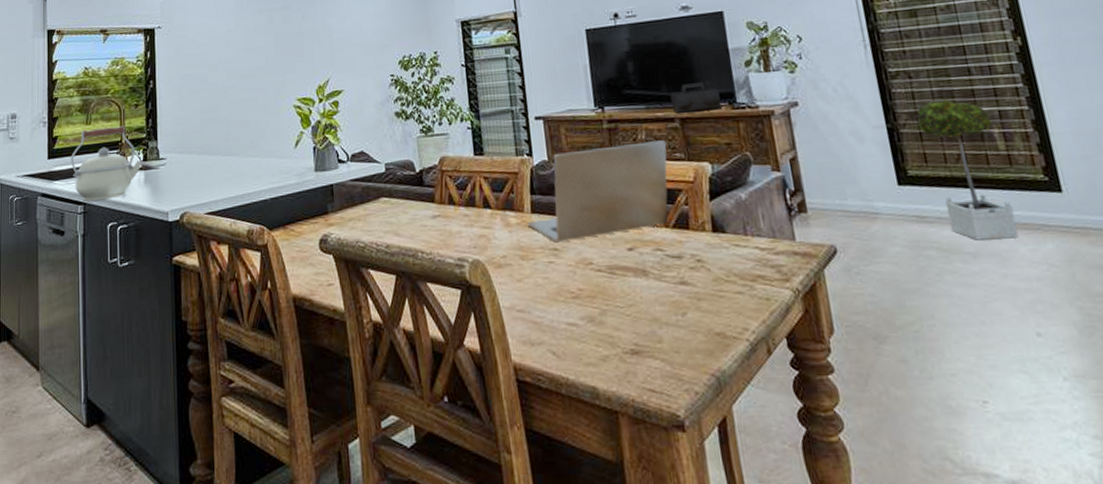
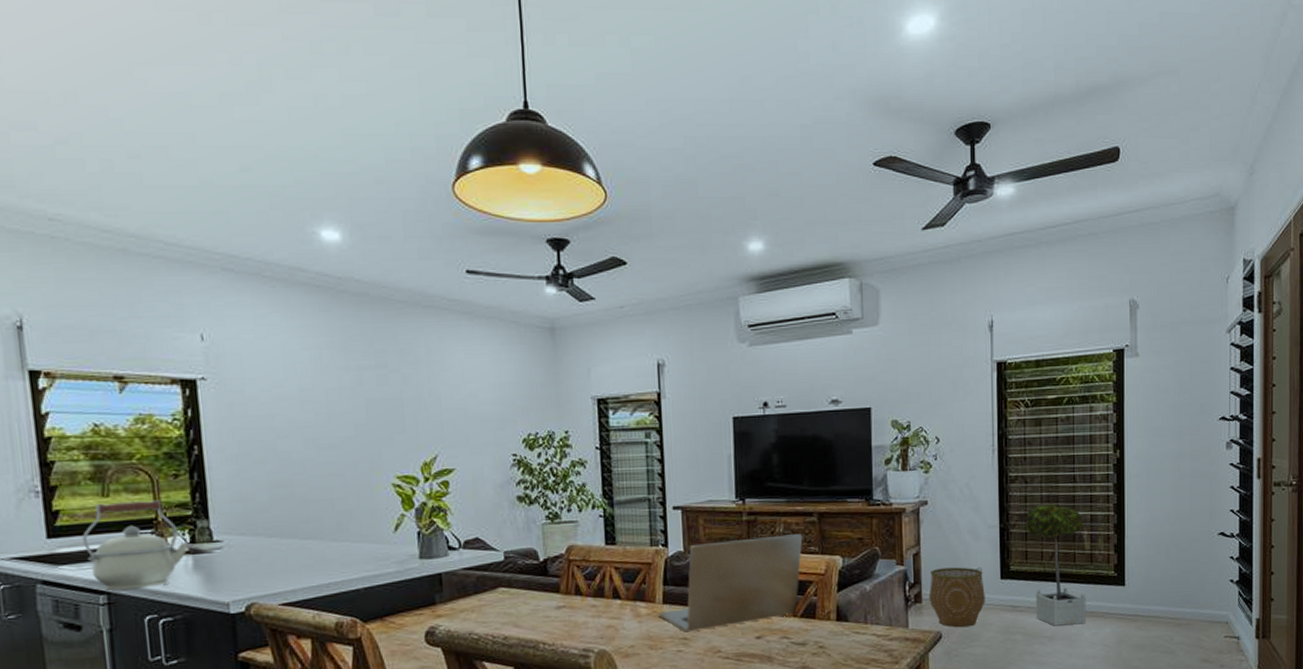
speaker: present [669,82,722,115] -> none [811,478,858,509]
basket: none [812,172,884,241] -> present [928,567,985,628]

